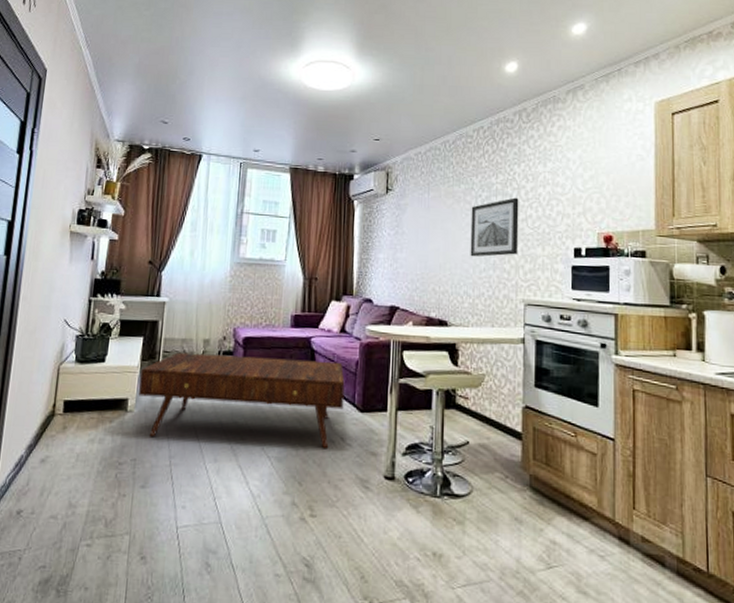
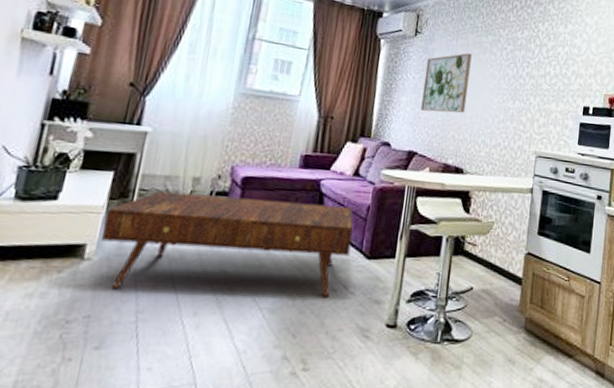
wall art: none [398,204,445,266] -> present [420,53,472,113]
wall art: present [470,197,519,257] -> none [491,54,540,109]

